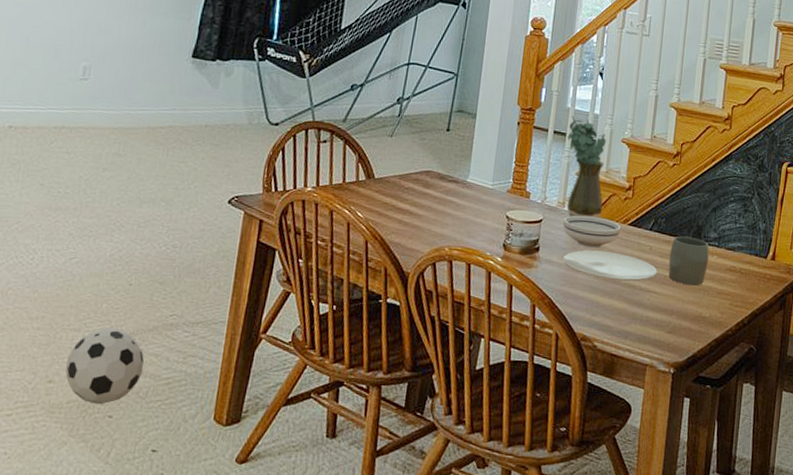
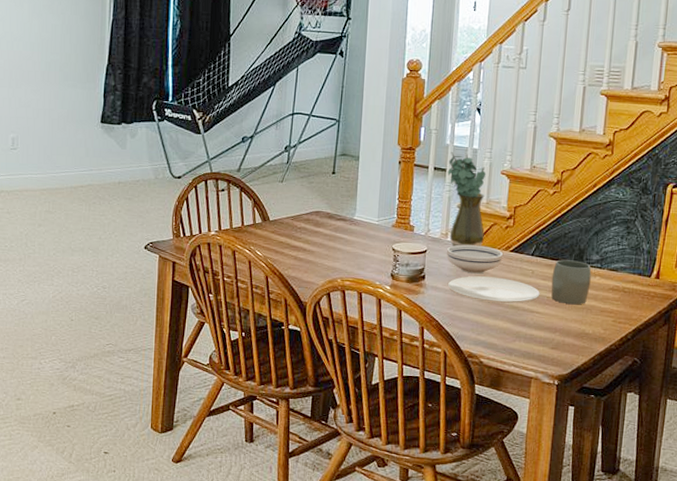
soccer ball: present [65,328,144,405] -> none [30,356,90,417]

